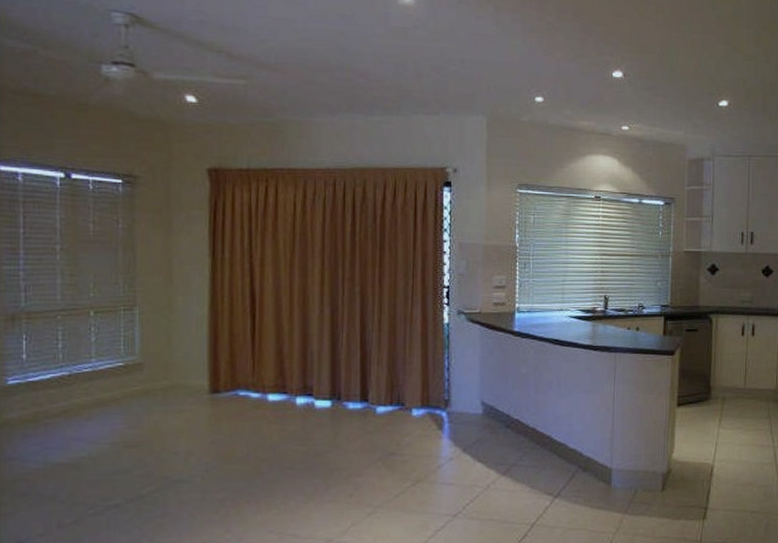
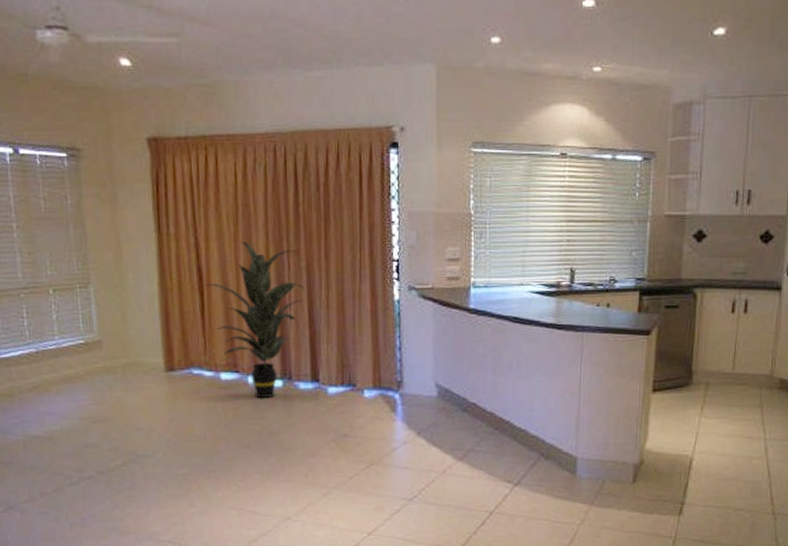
indoor plant: none [255,268,357,419] -> present [203,242,304,399]

